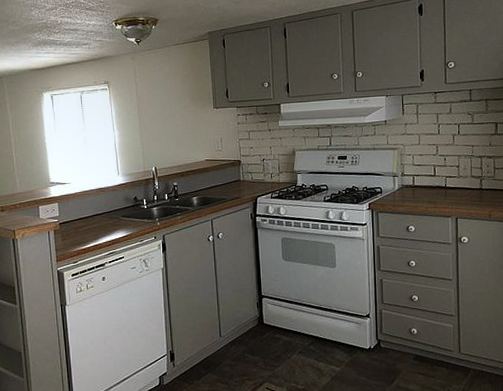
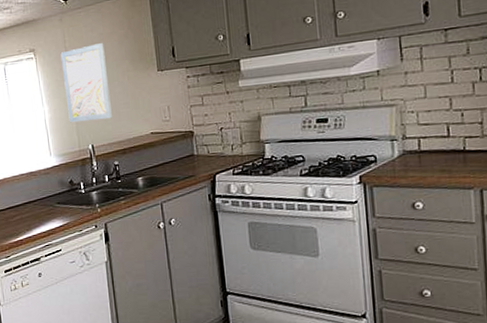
wall art: none [131,81,173,148] -> present [60,43,112,123]

